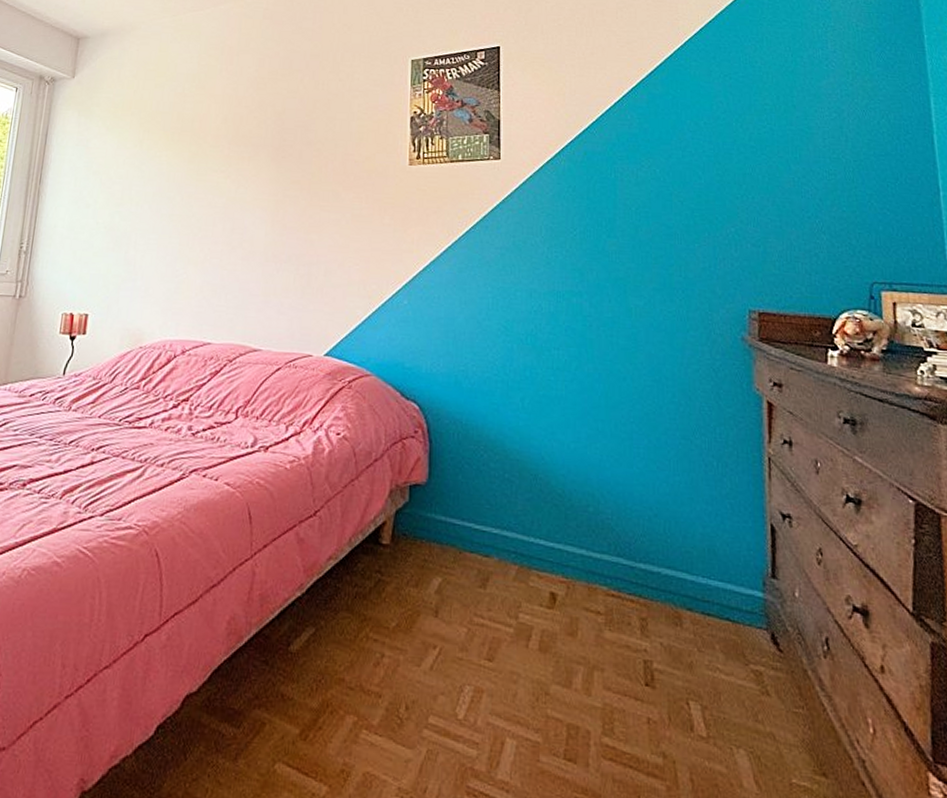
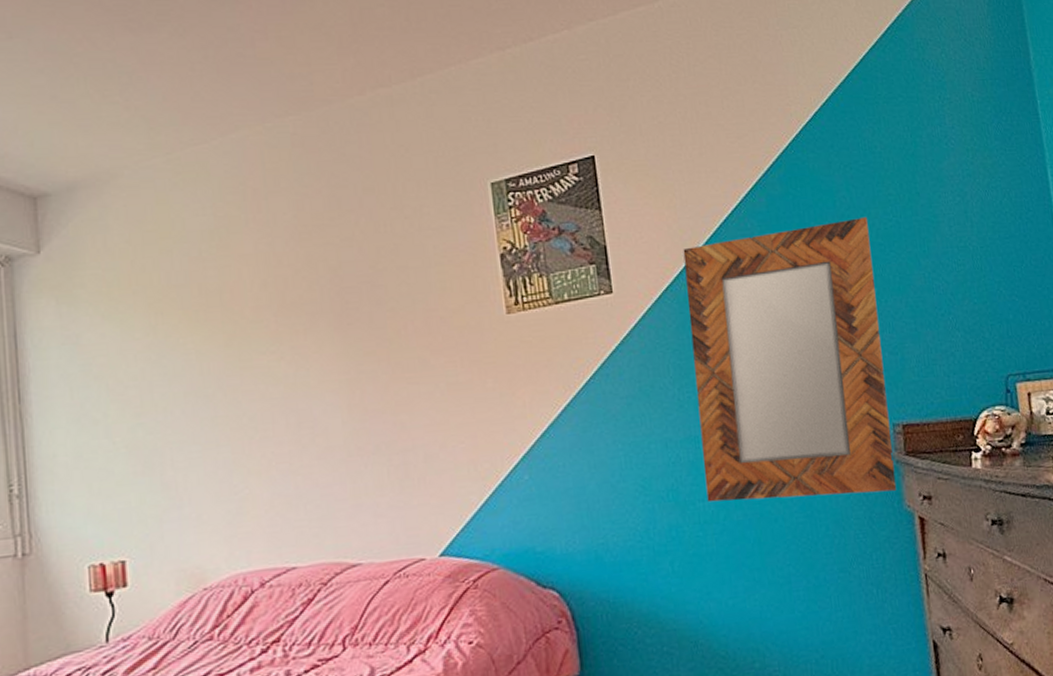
home mirror: none [562,121,747,372] -> present [683,216,897,503]

